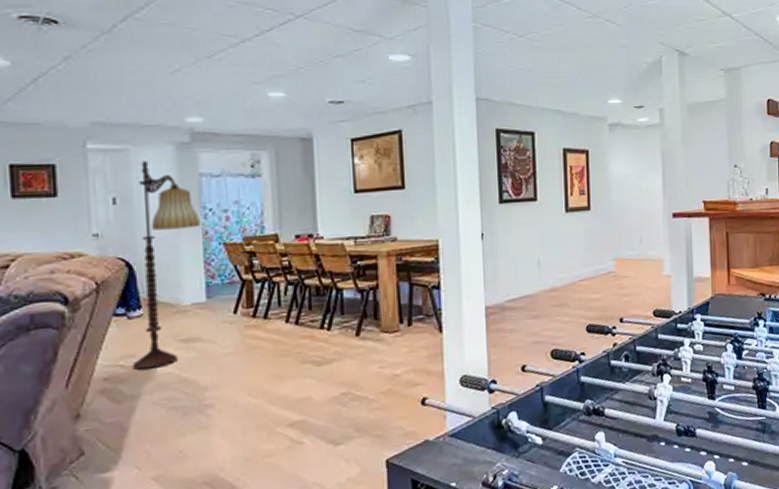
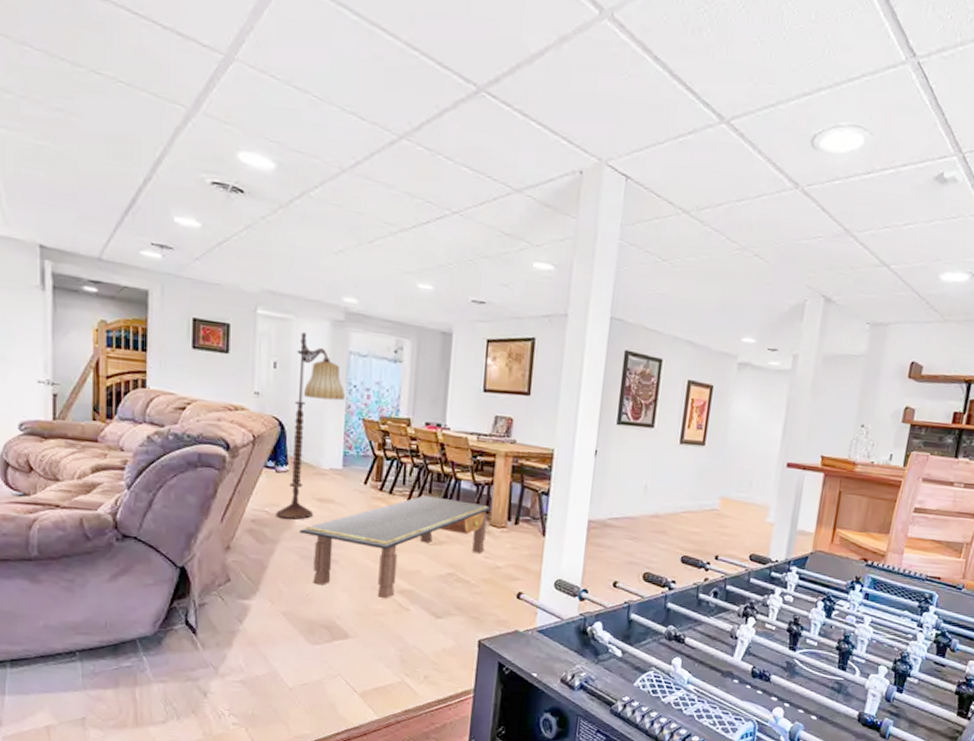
coffee table: none [162,311,381,438] -> present [298,495,492,598]

